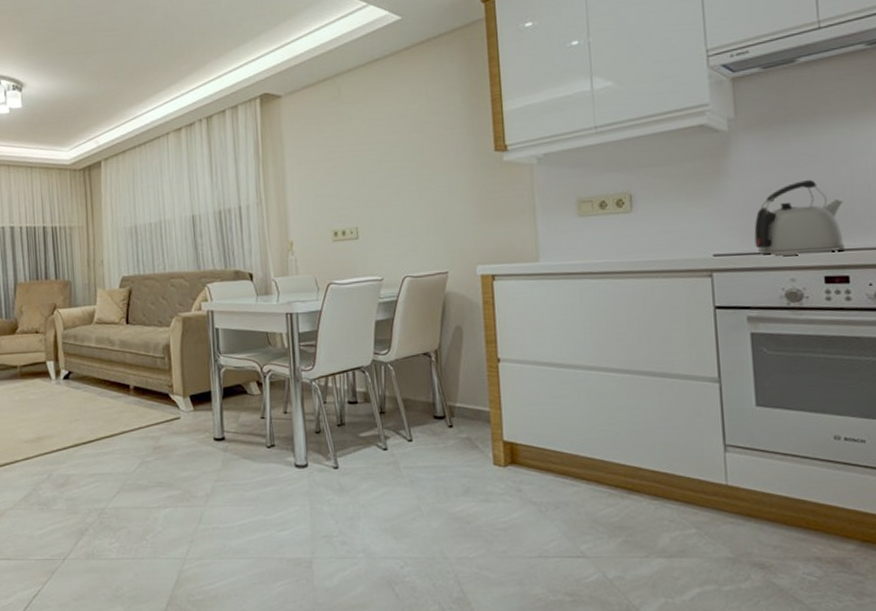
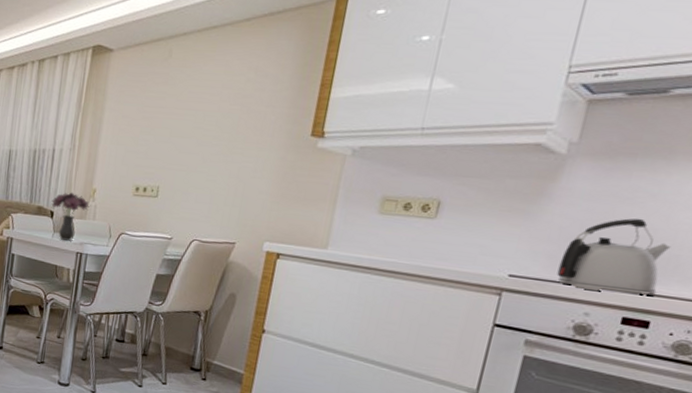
flower arrangement: none [248,249,290,303] -> present [51,192,89,241]

